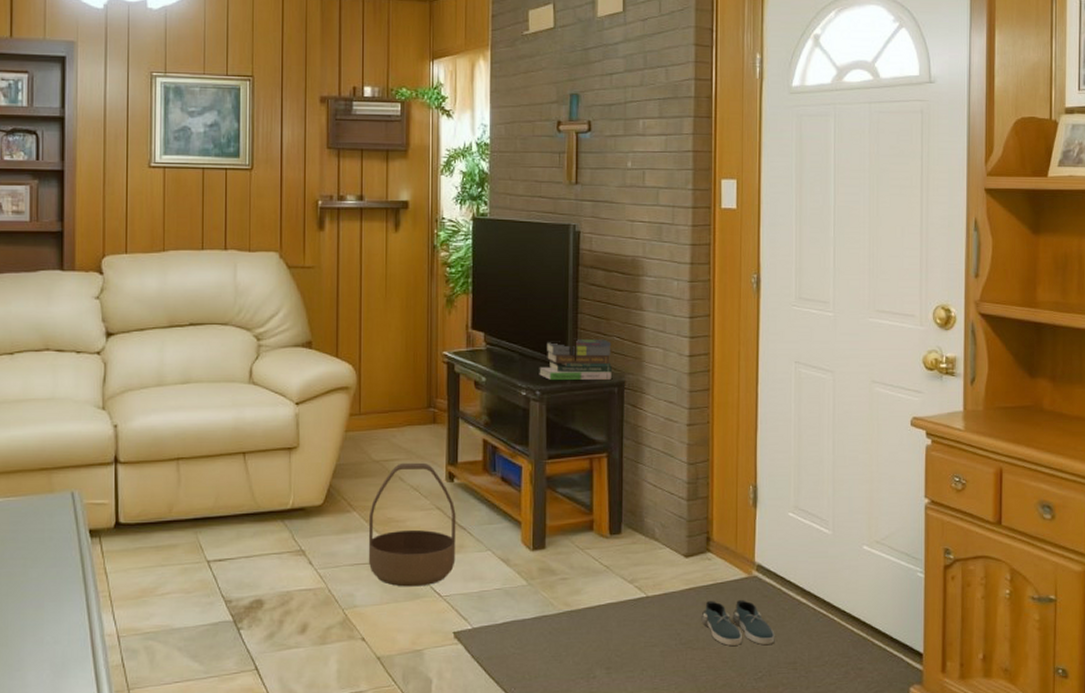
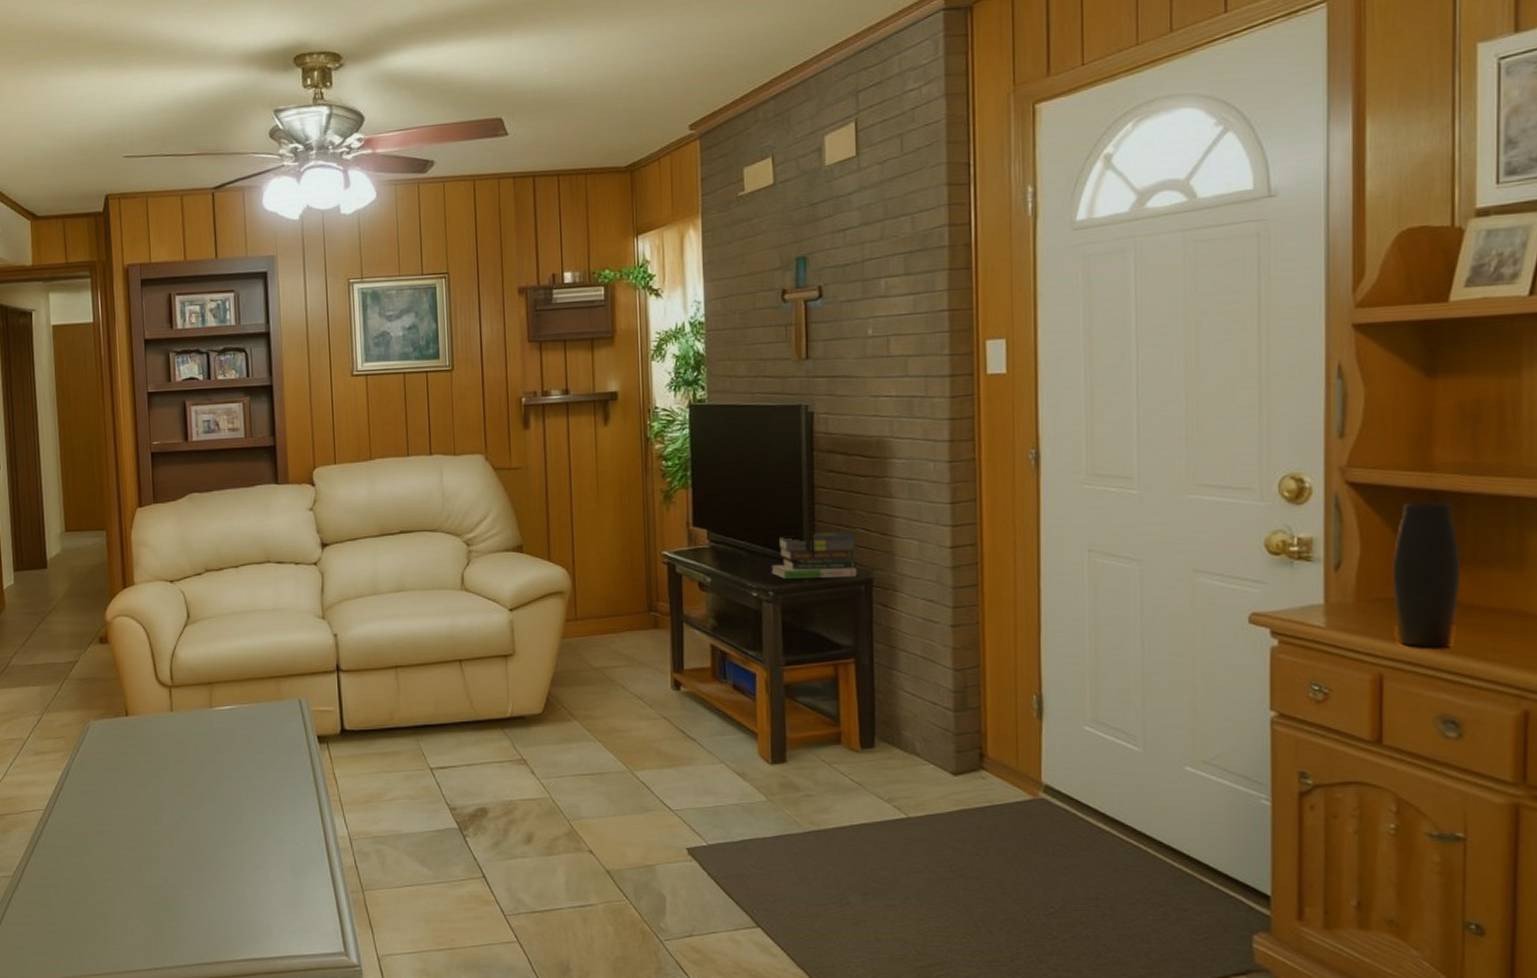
basket: present [368,462,456,587] -> none [590,669,686,799]
shoe: present [701,600,775,646] -> none [975,824,1070,876]
vase: none [1009,331,1054,447] -> present [1392,501,1461,648]

